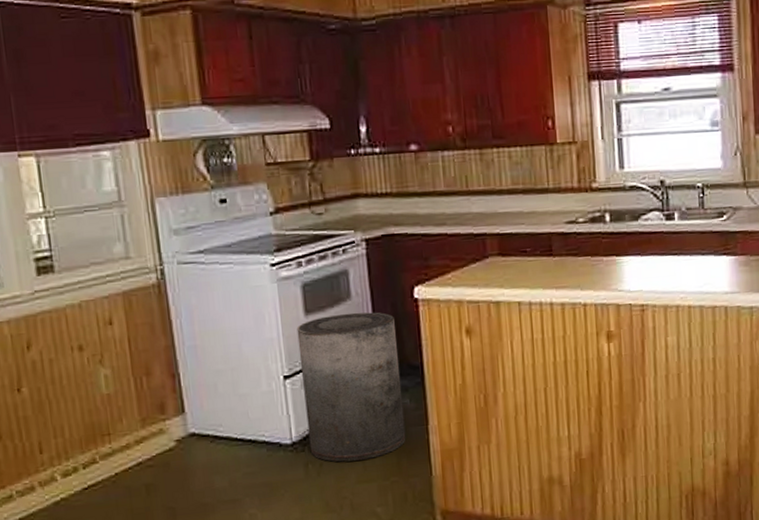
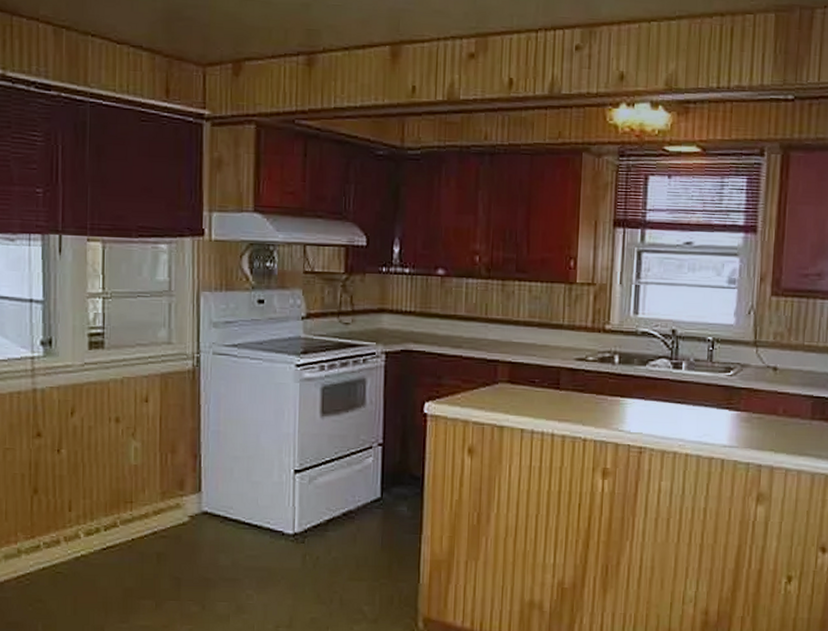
trash can: present [296,312,406,462] -> none [309,419,403,559]

